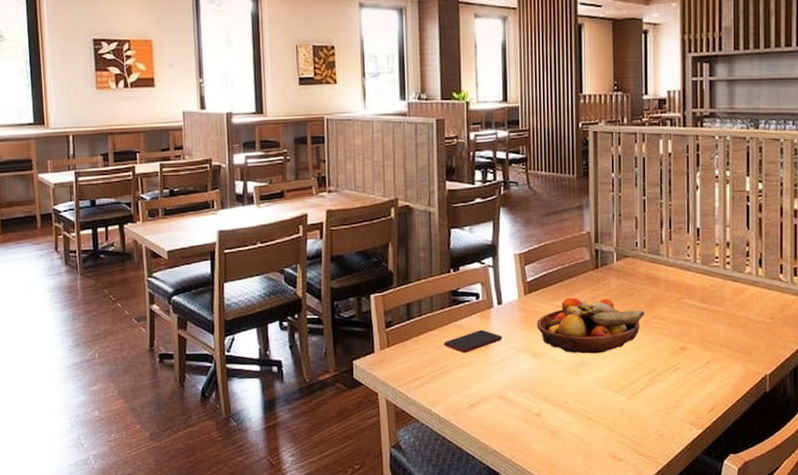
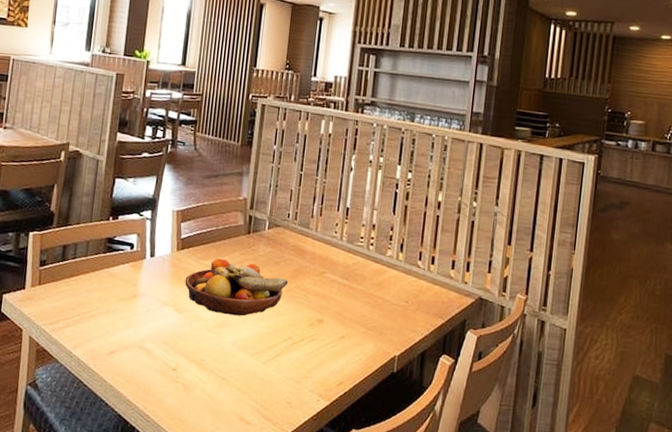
smartphone: present [443,329,502,353] -> none [93,279,151,300]

